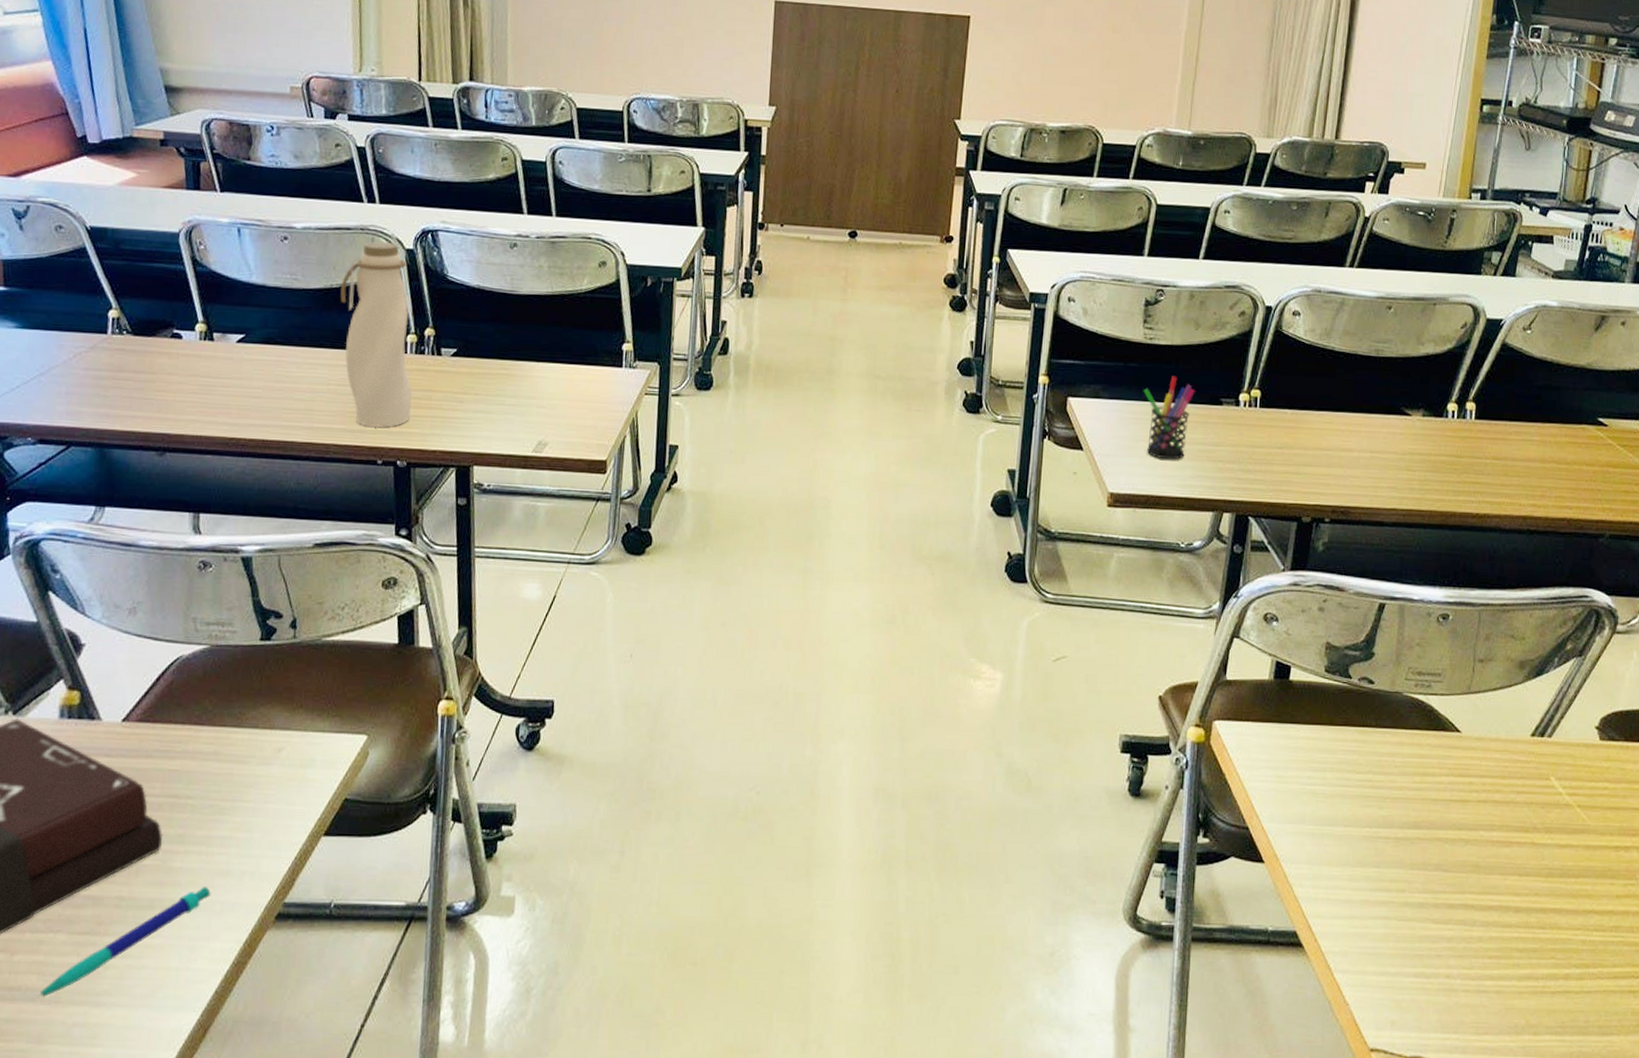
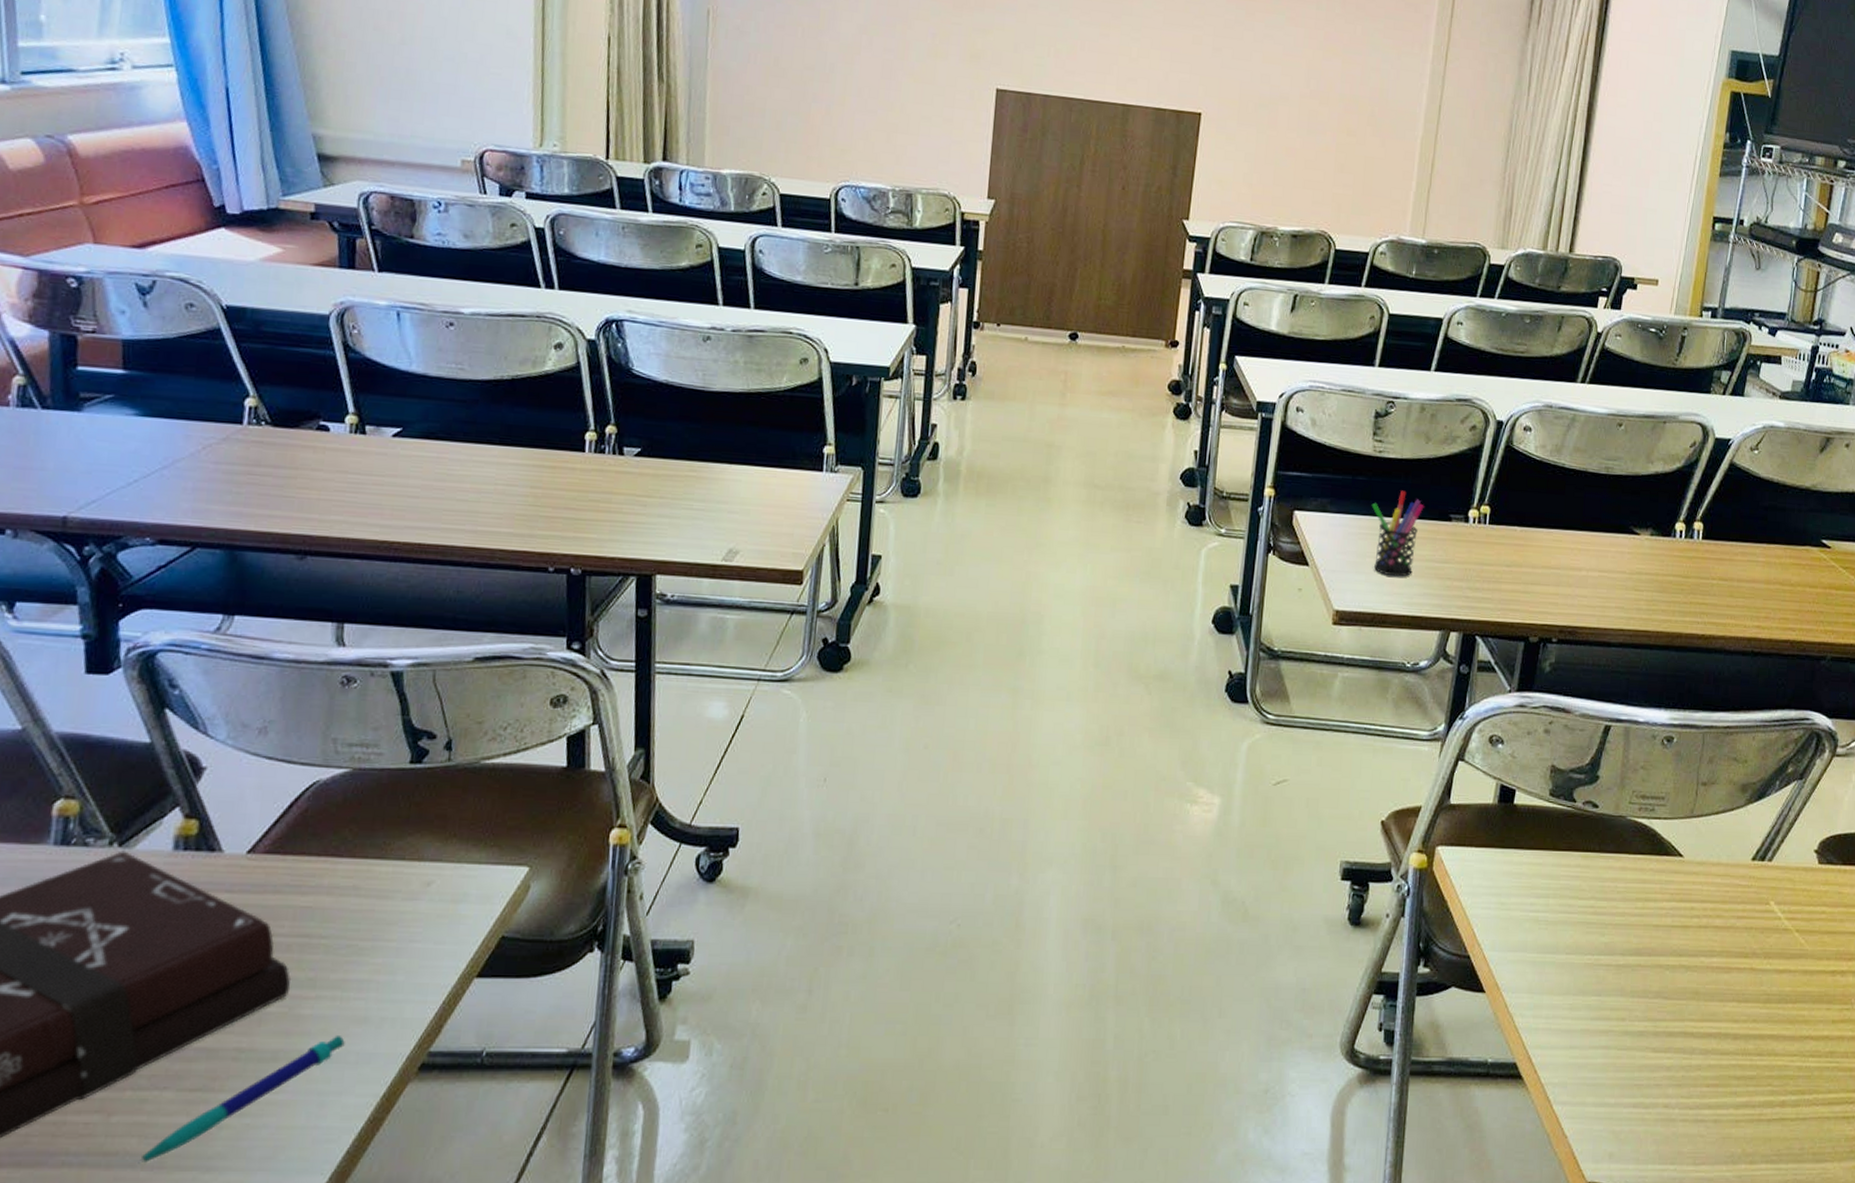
water bottle: present [340,241,412,427] -> none [511,330,590,532]

